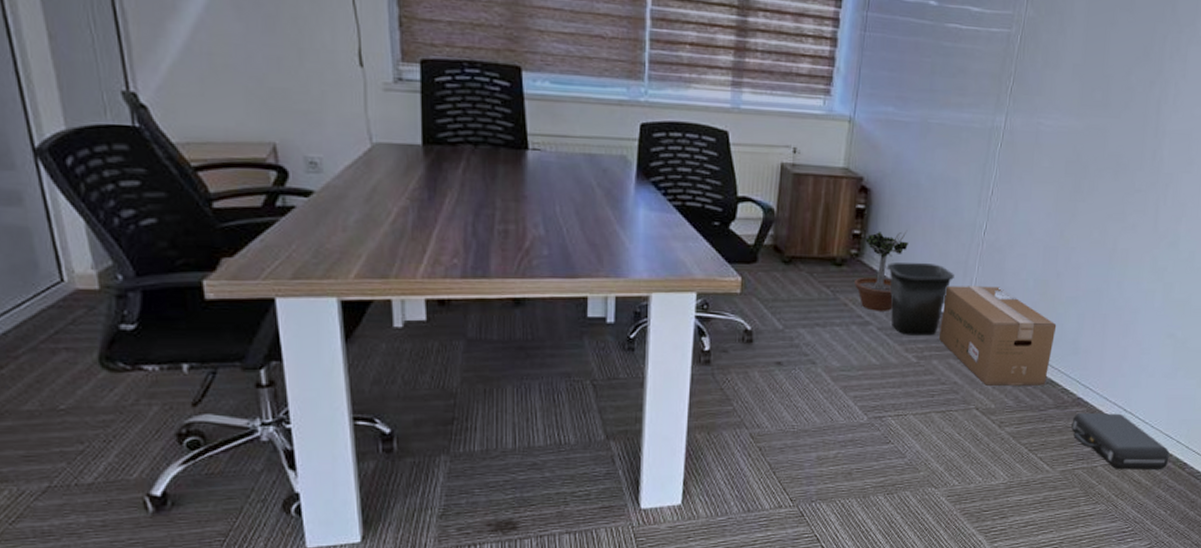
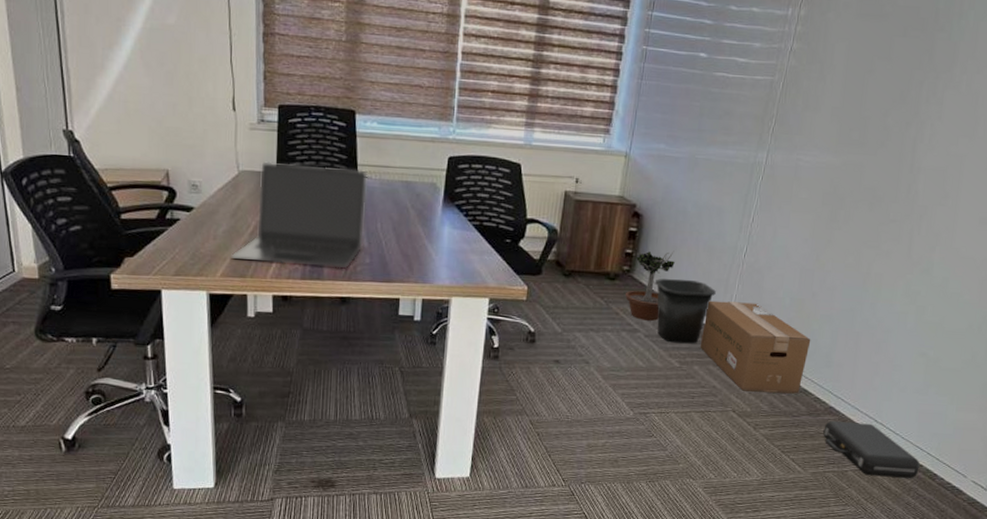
laptop: none [367,131,540,263] -> present [231,161,368,269]

